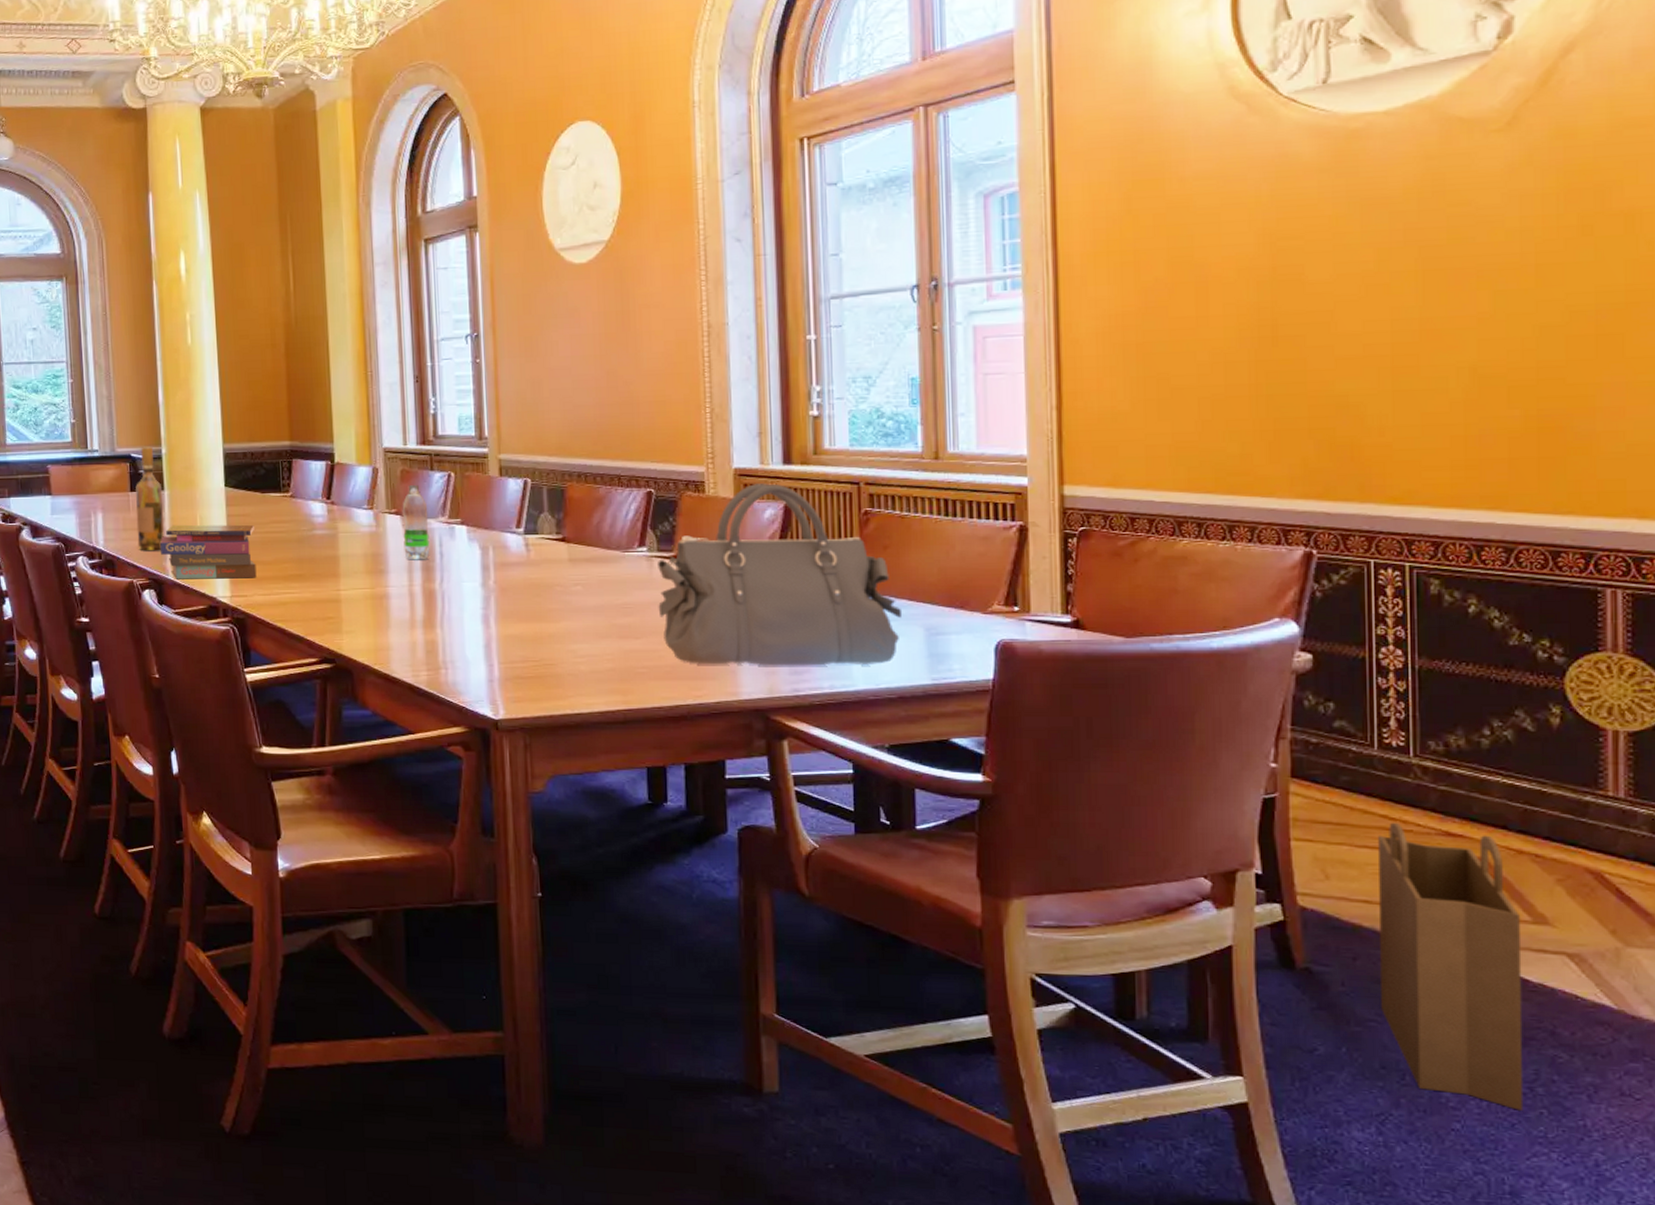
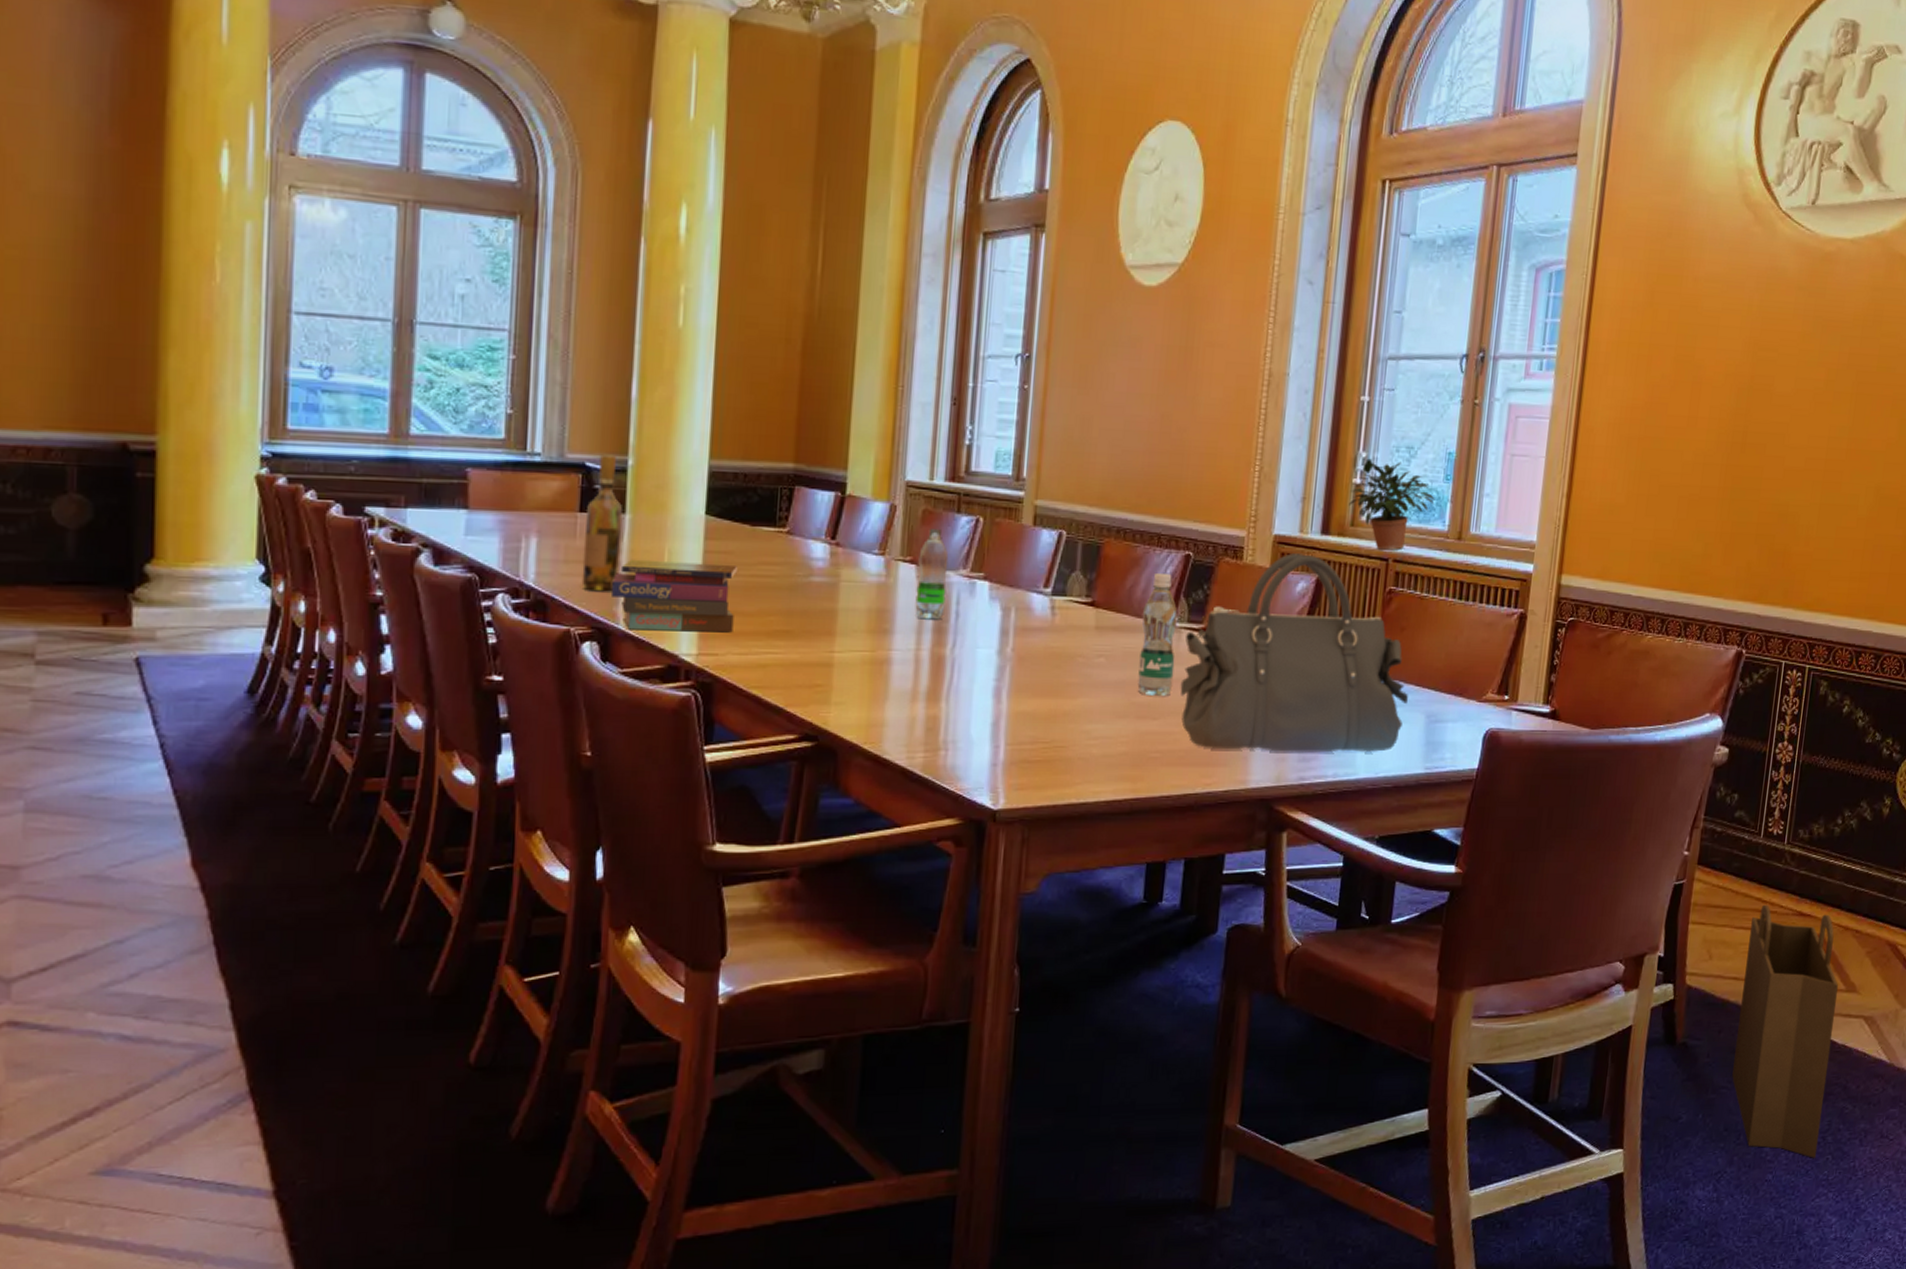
bottle: none [612,510,651,619] -> present [1137,574,1178,697]
potted plant: none [808,391,903,475] -> present [1349,458,1435,550]

